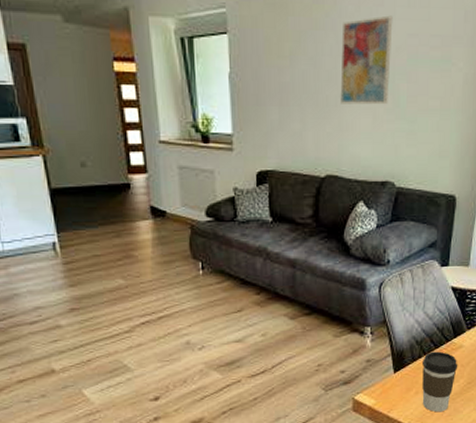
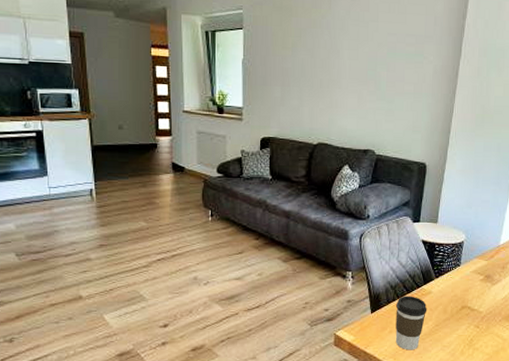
wall art: present [340,15,393,105] -> none [332,18,376,88]

